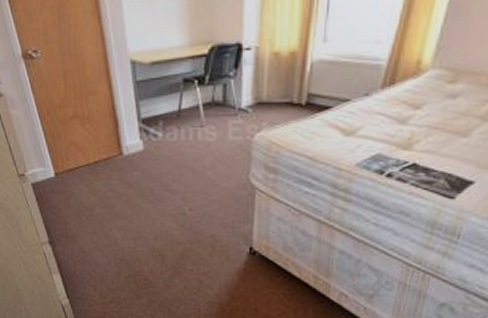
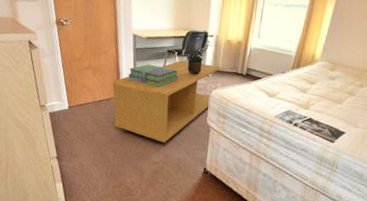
coffee table: none [110,92,265,215] -> present [113,60,220,143]
stack of books: none [129,102,203,136] -> present [127,64,179,87]
potted plant: none [209,57,246,113] -> present [185,41,209,75]

